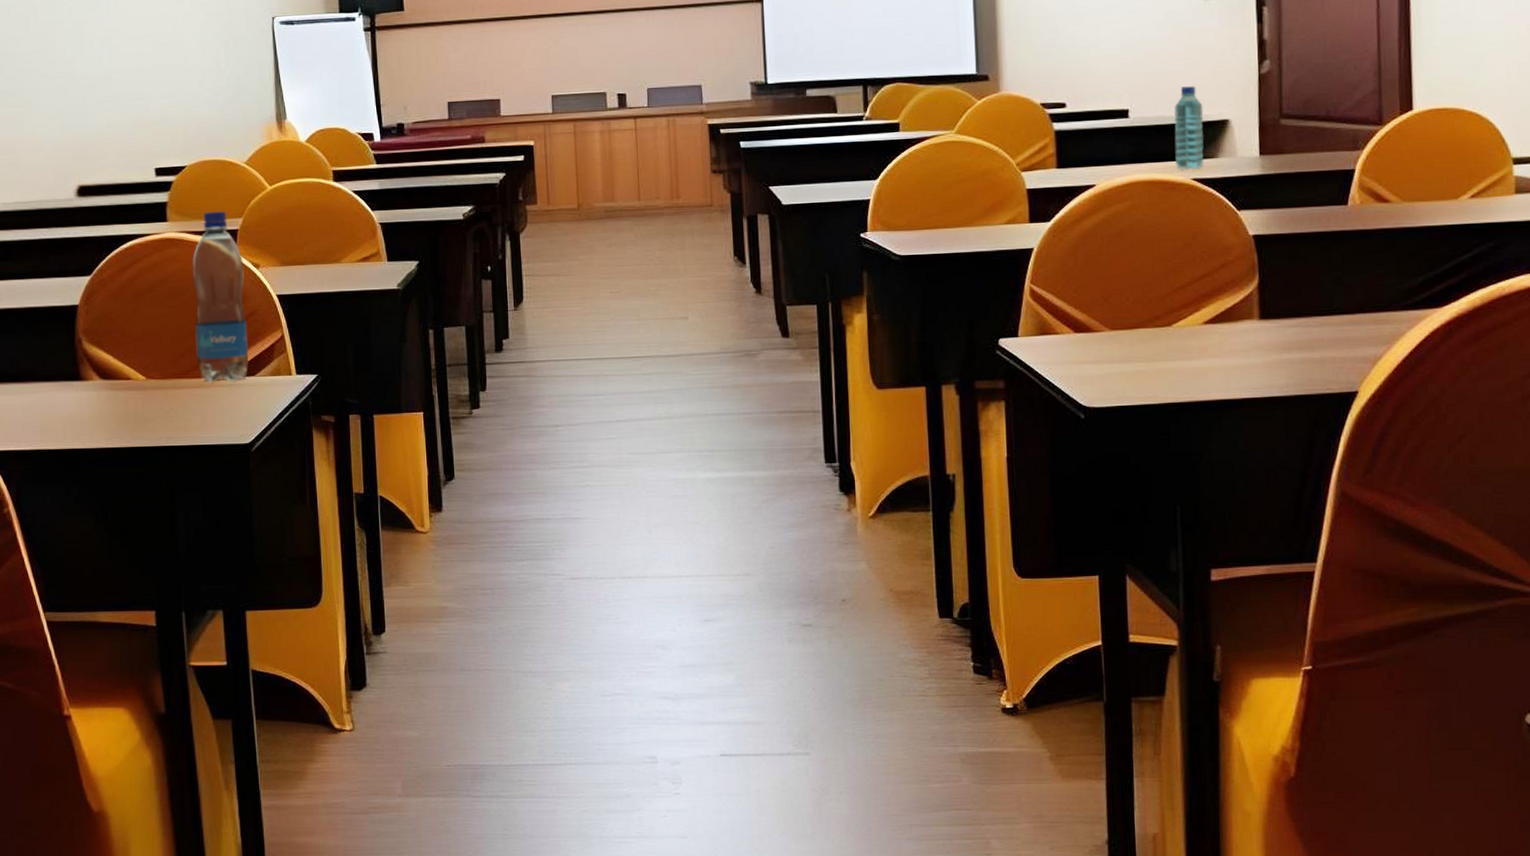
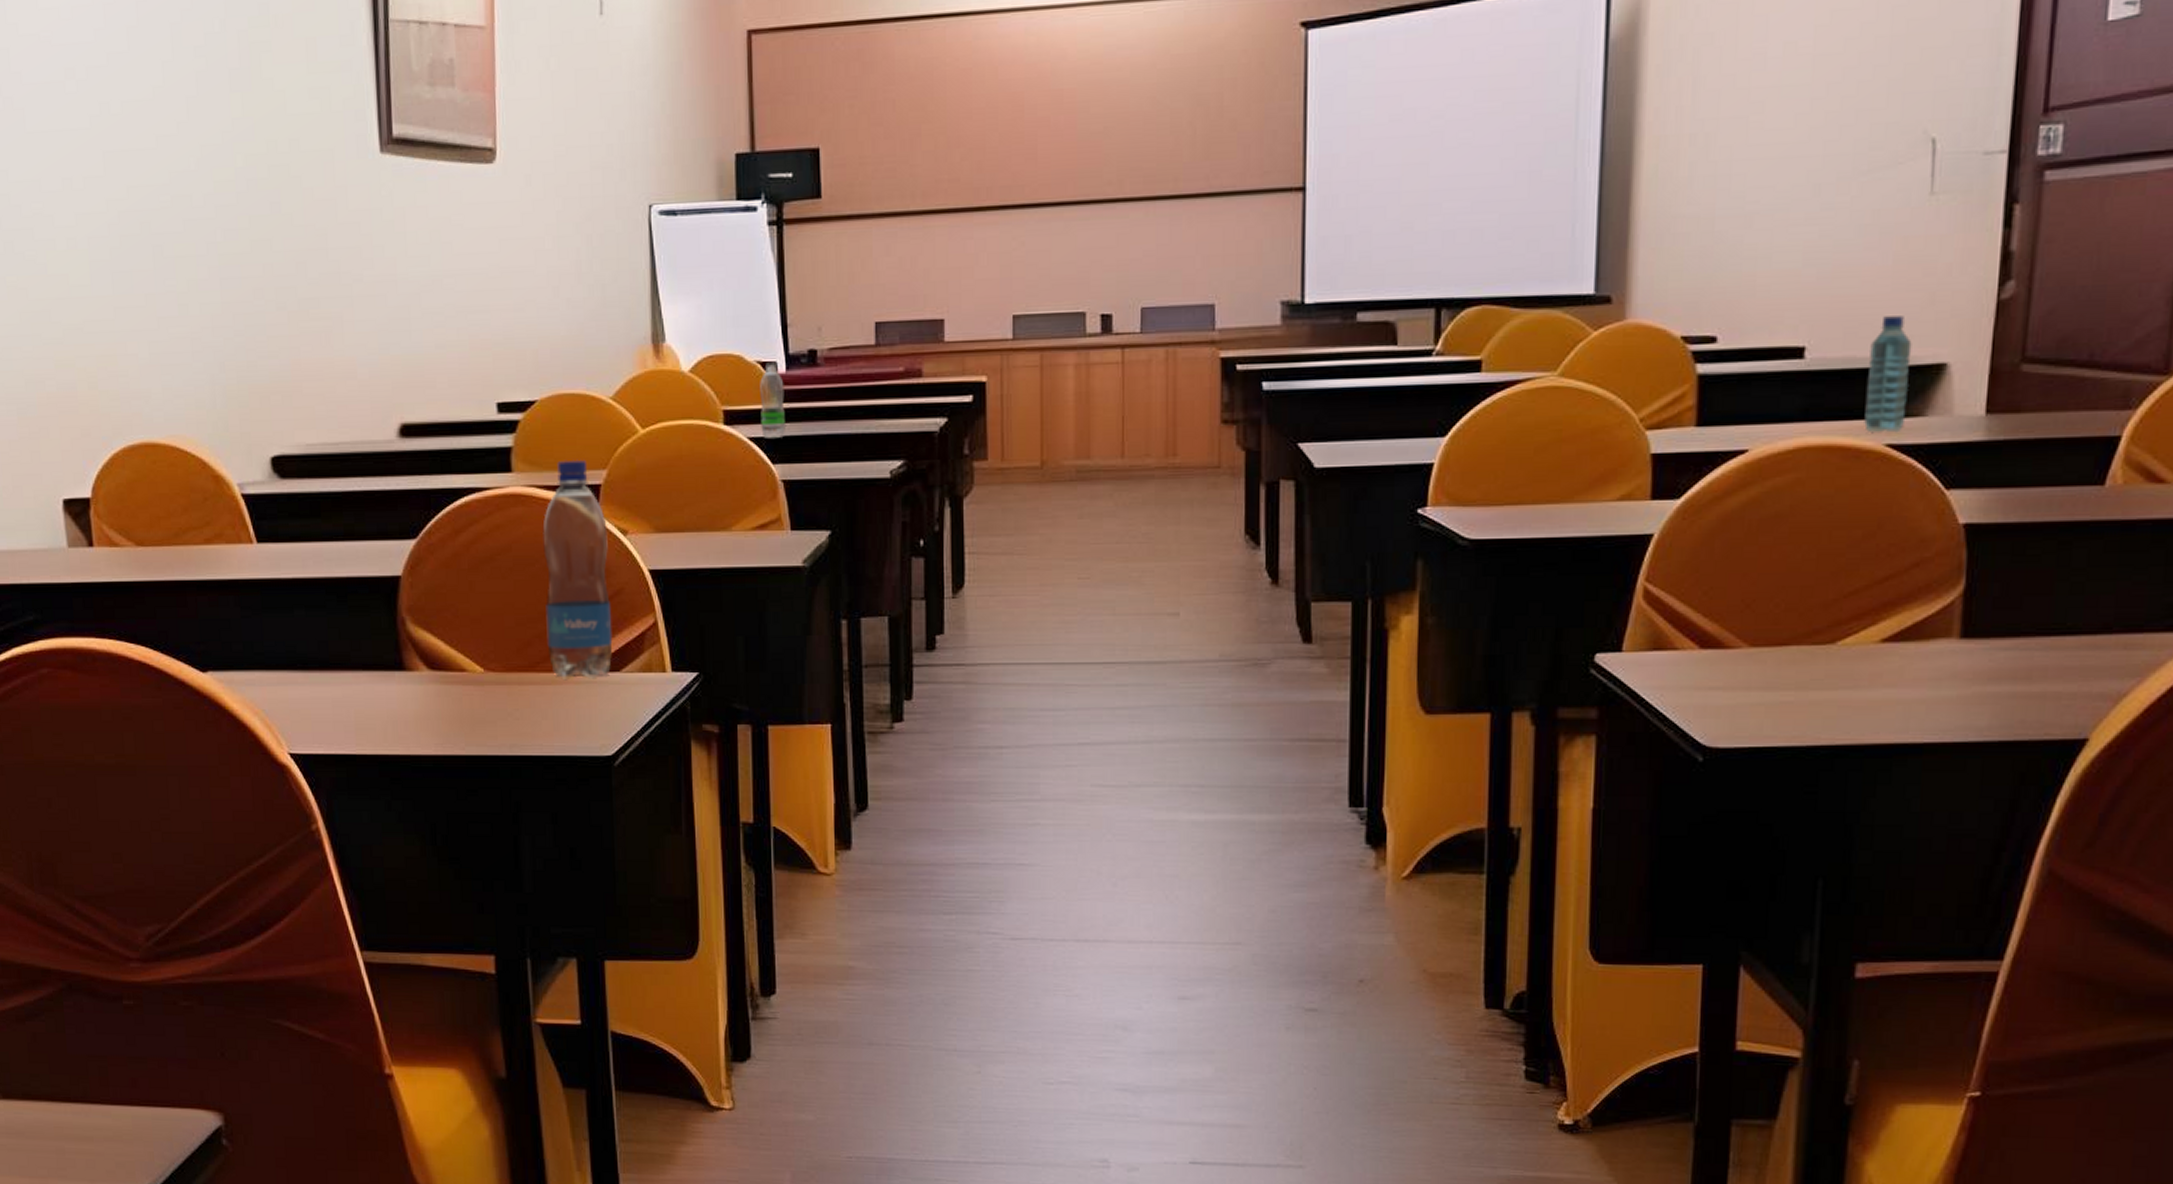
bottle: none [361,134,381,191] -> present [760,363,785,438]

